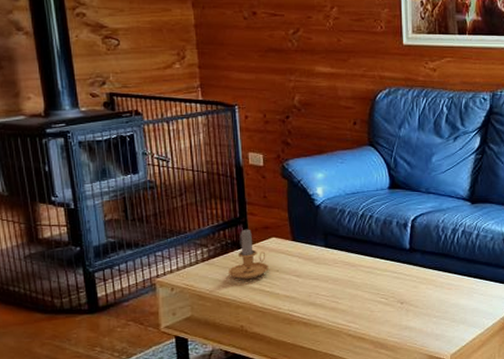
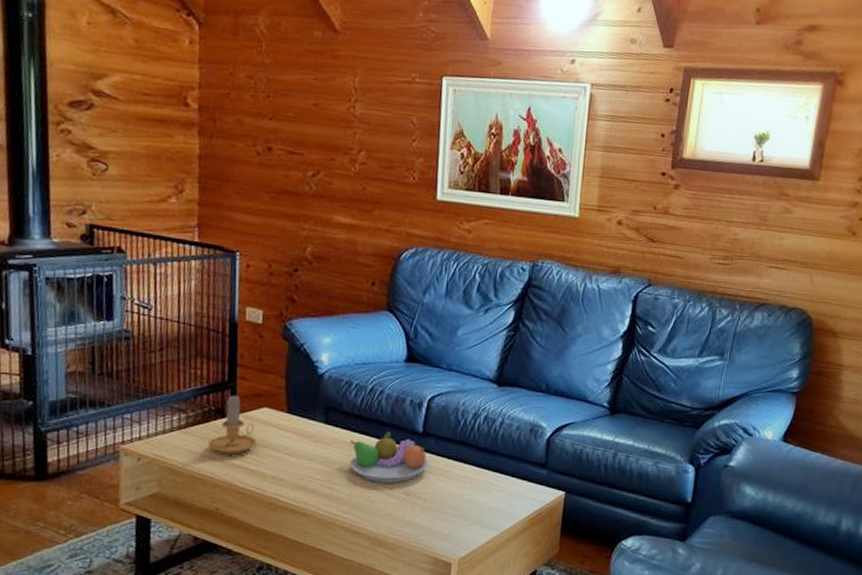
fruit bowl: none [348,250,416,294] -> present [349,431,428,483]

